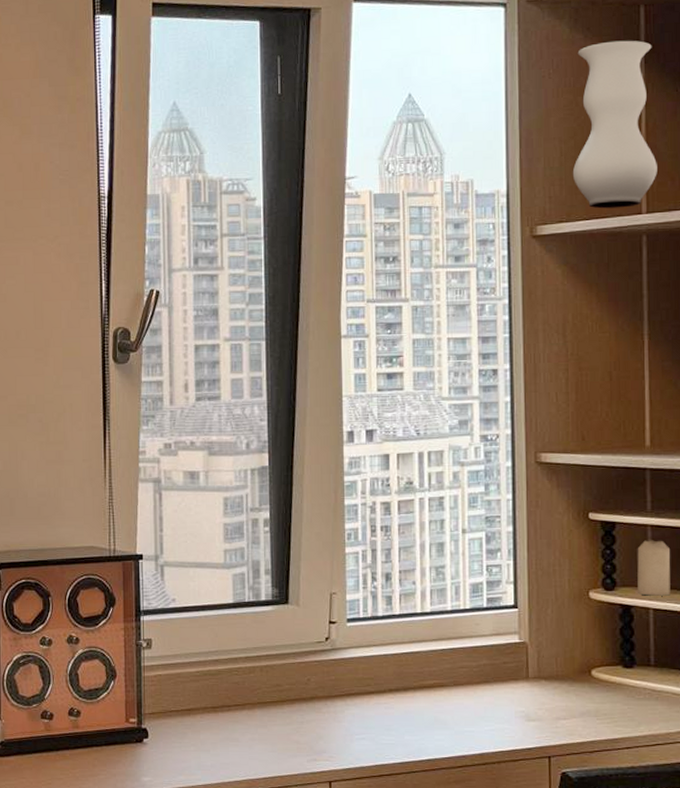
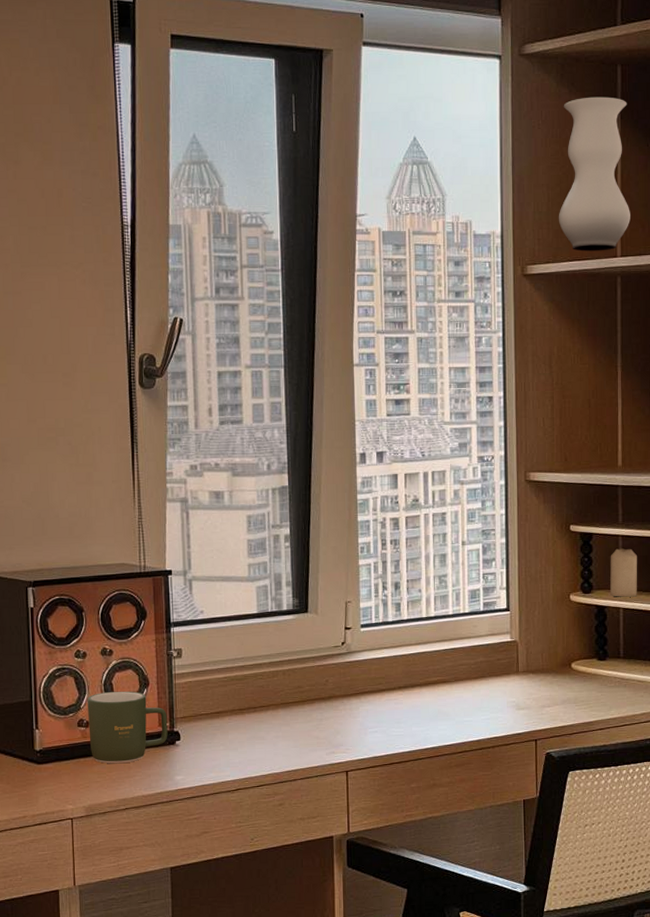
mug: none [52,682,135,761] -> present [87,691,168,764]

